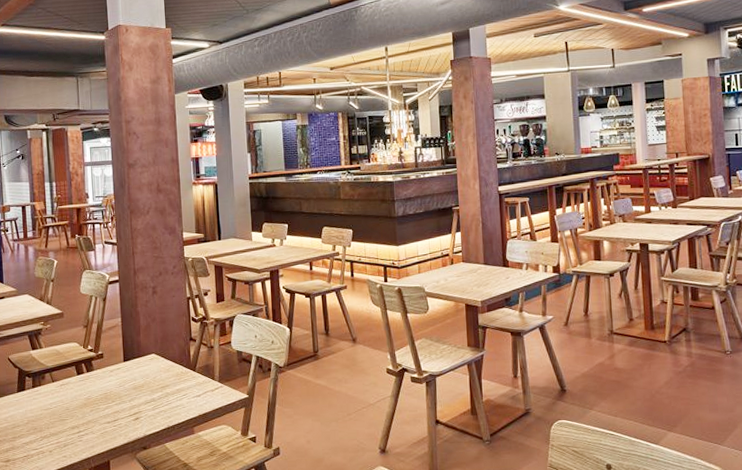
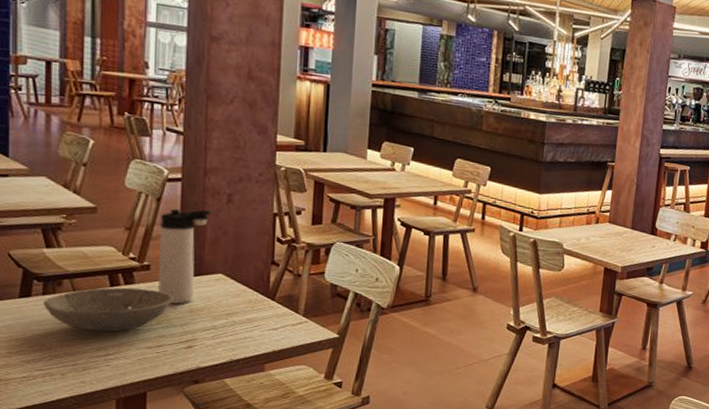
bowl: none [34,373,122,413] -> present [44,287,173,332]
thermos bottle: none [107,302,142,384] -> present [158,208,211,304]

